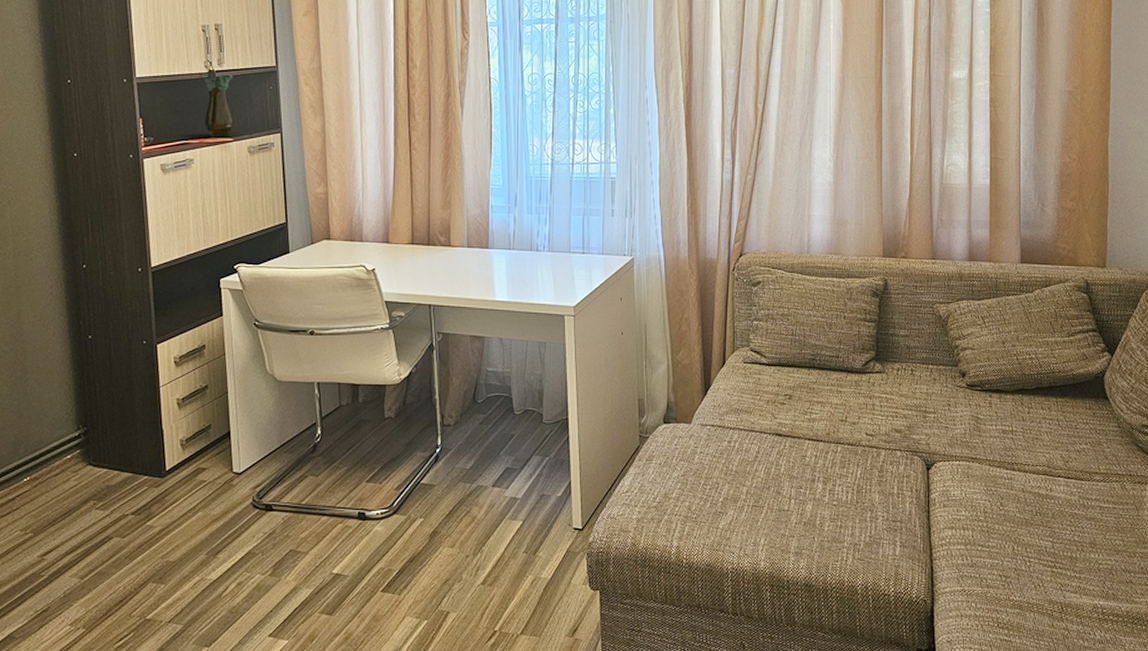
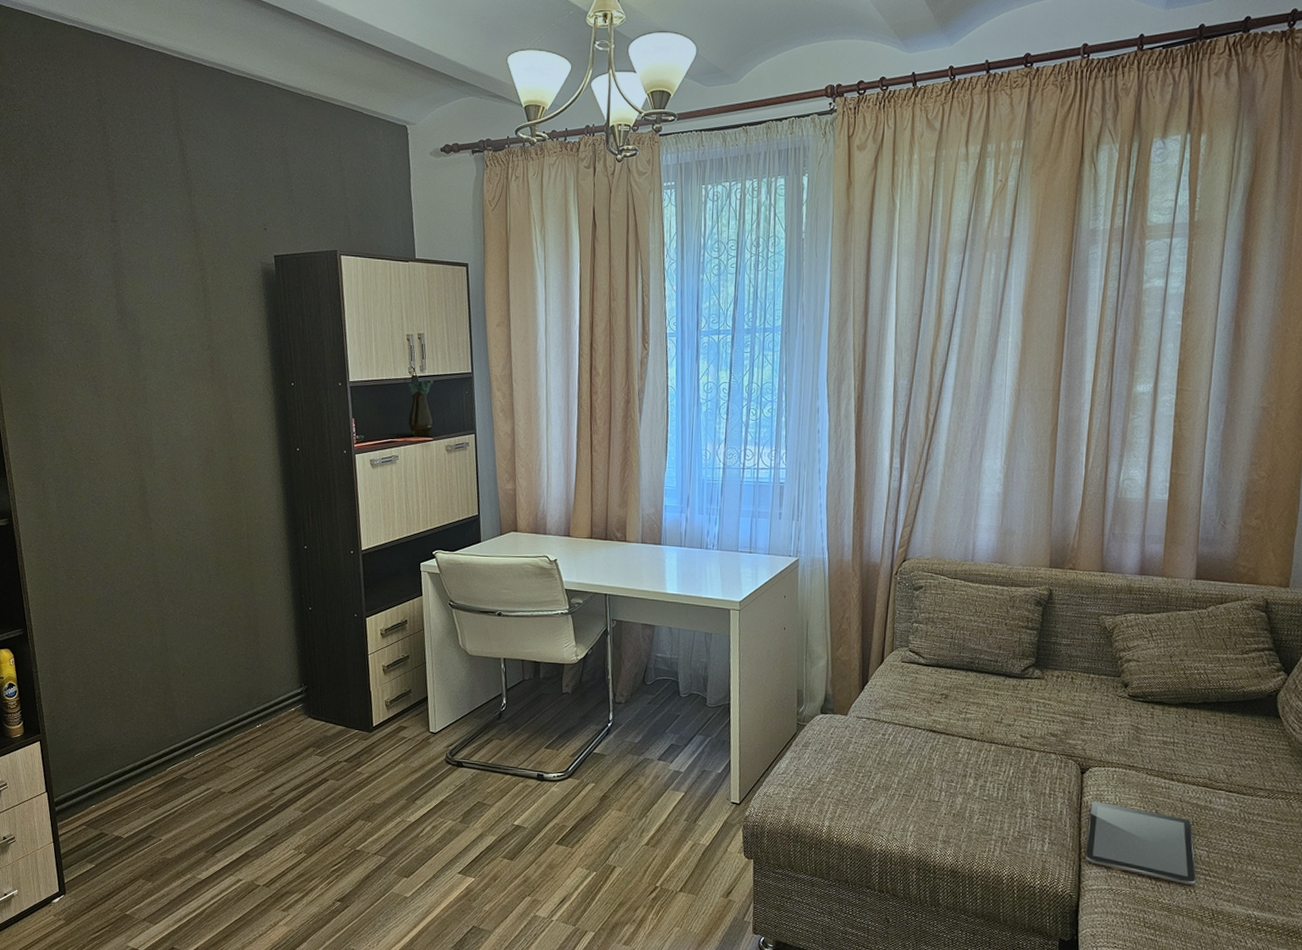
tablet: none [936,497,1044,579] -> present [1085,801,1196,885]

